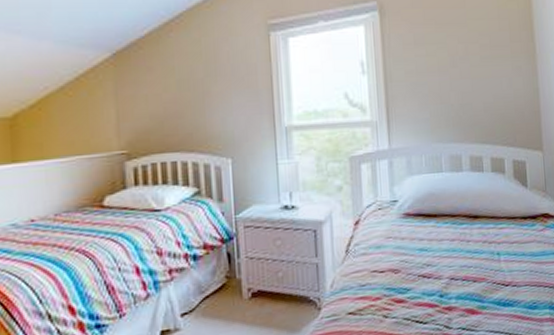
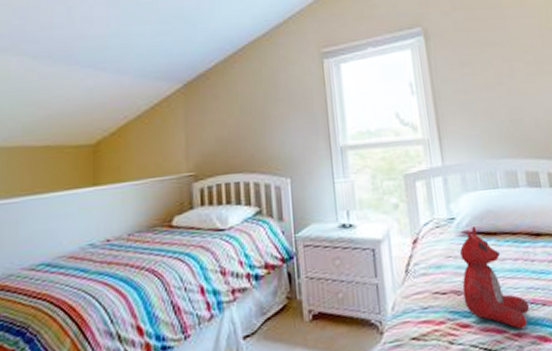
stuffed bear: none [399,209,462,303] -> present [459,227,530,329]

